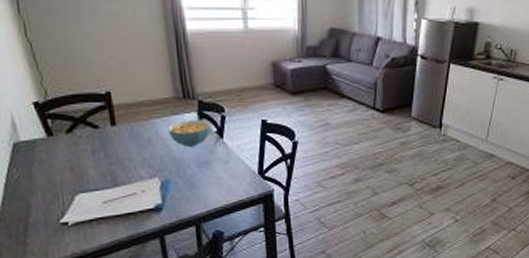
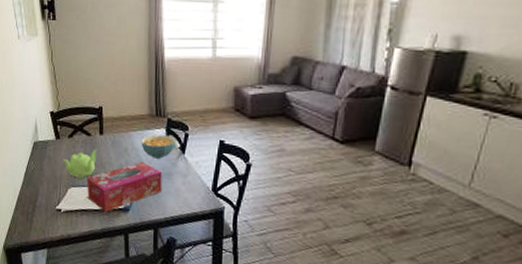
teapot: none [61,143,111,182] -> present [62,148,98,179]
tissue box: none [100,152,200,216] -> present [87,161,162,212]

